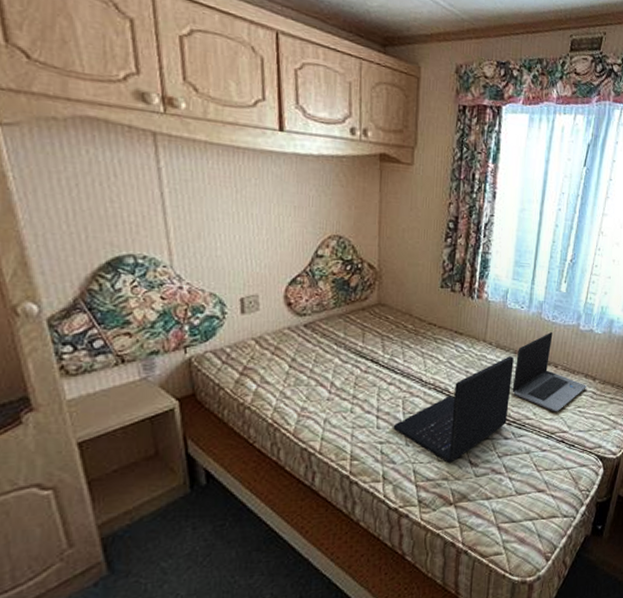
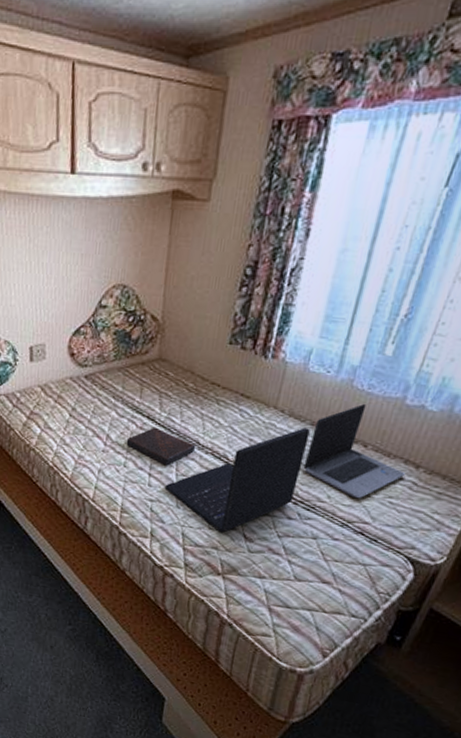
book: none [351,369,420,406] -> present [126,427,196,466]

